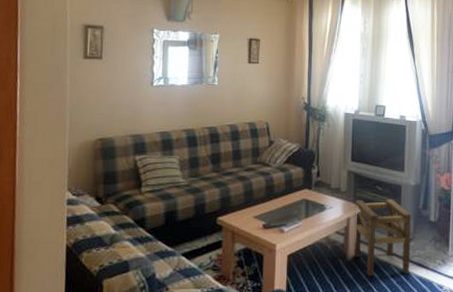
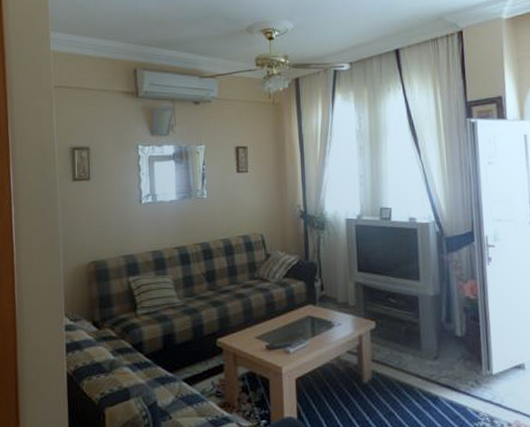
stool: present [353,199,412,277] -> none [366,312,438,402]

